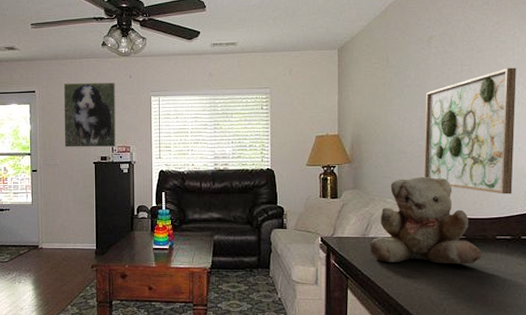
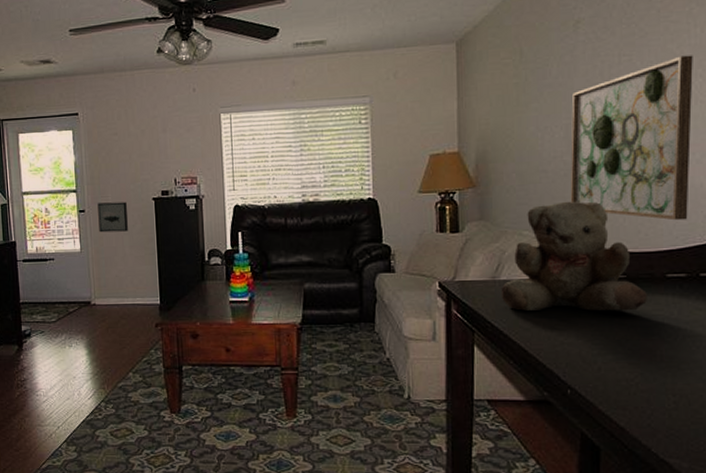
wall art: none [48,164,72,189] -> present [97,202,128,233]
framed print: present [63,82,116,147] -> none [112,98,179,181]

